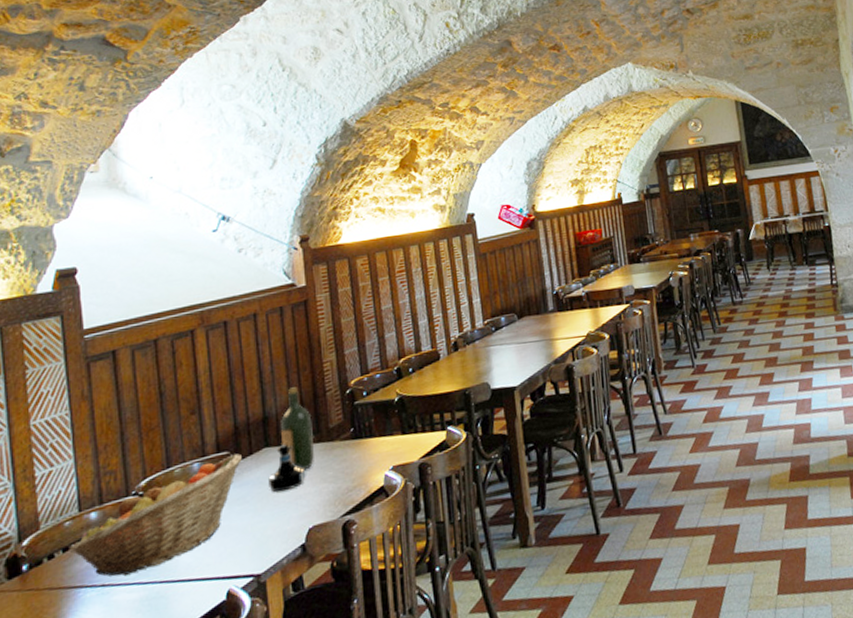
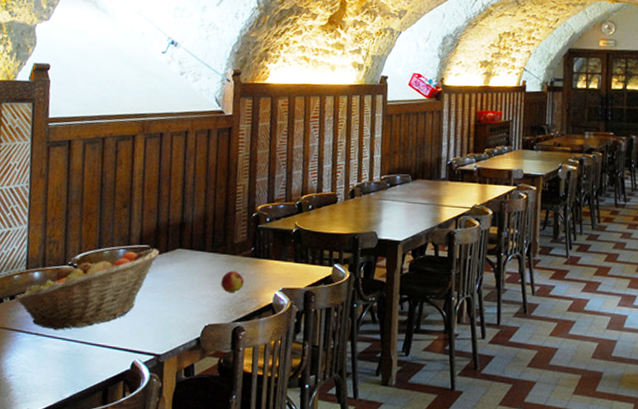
tequila bottle: present [268,443,306,493] -> none [177,249,209,290]
wine bottle: present [280,387,314,471] -> none [192,201,221,275]
apple: none [321,458,348,486] -> present [221,270,244,294]

